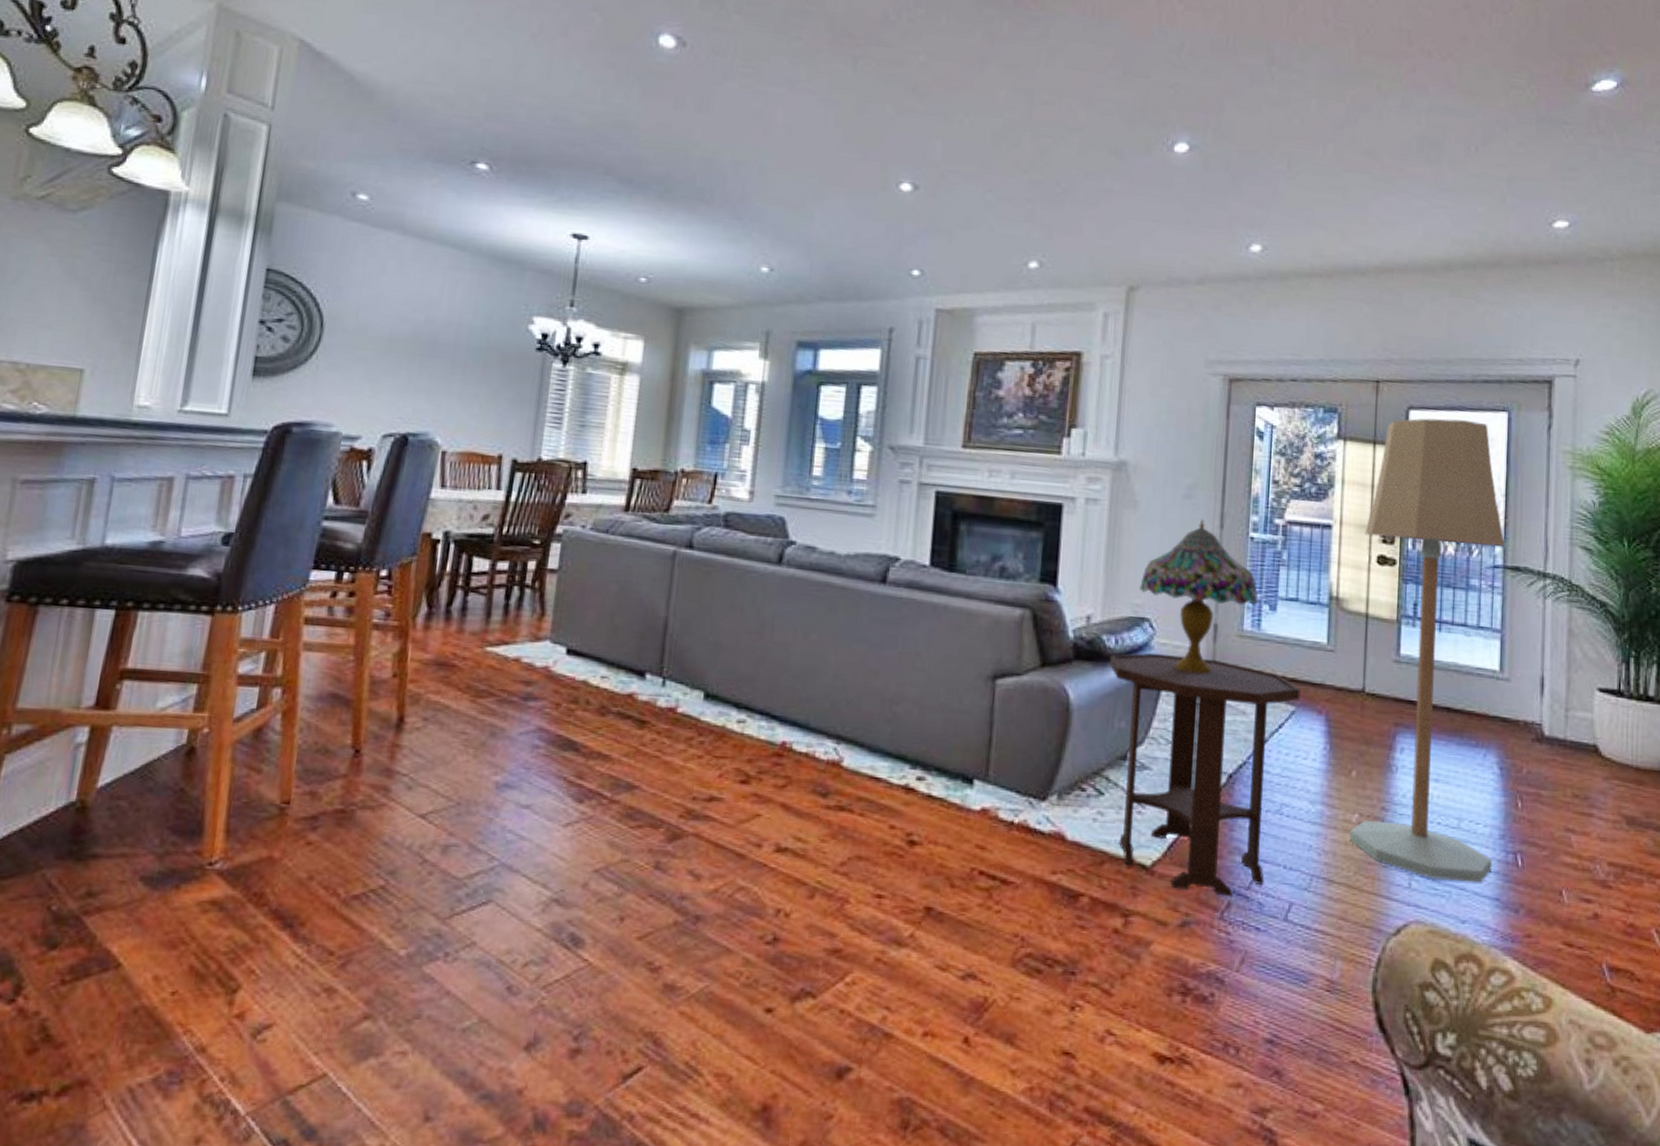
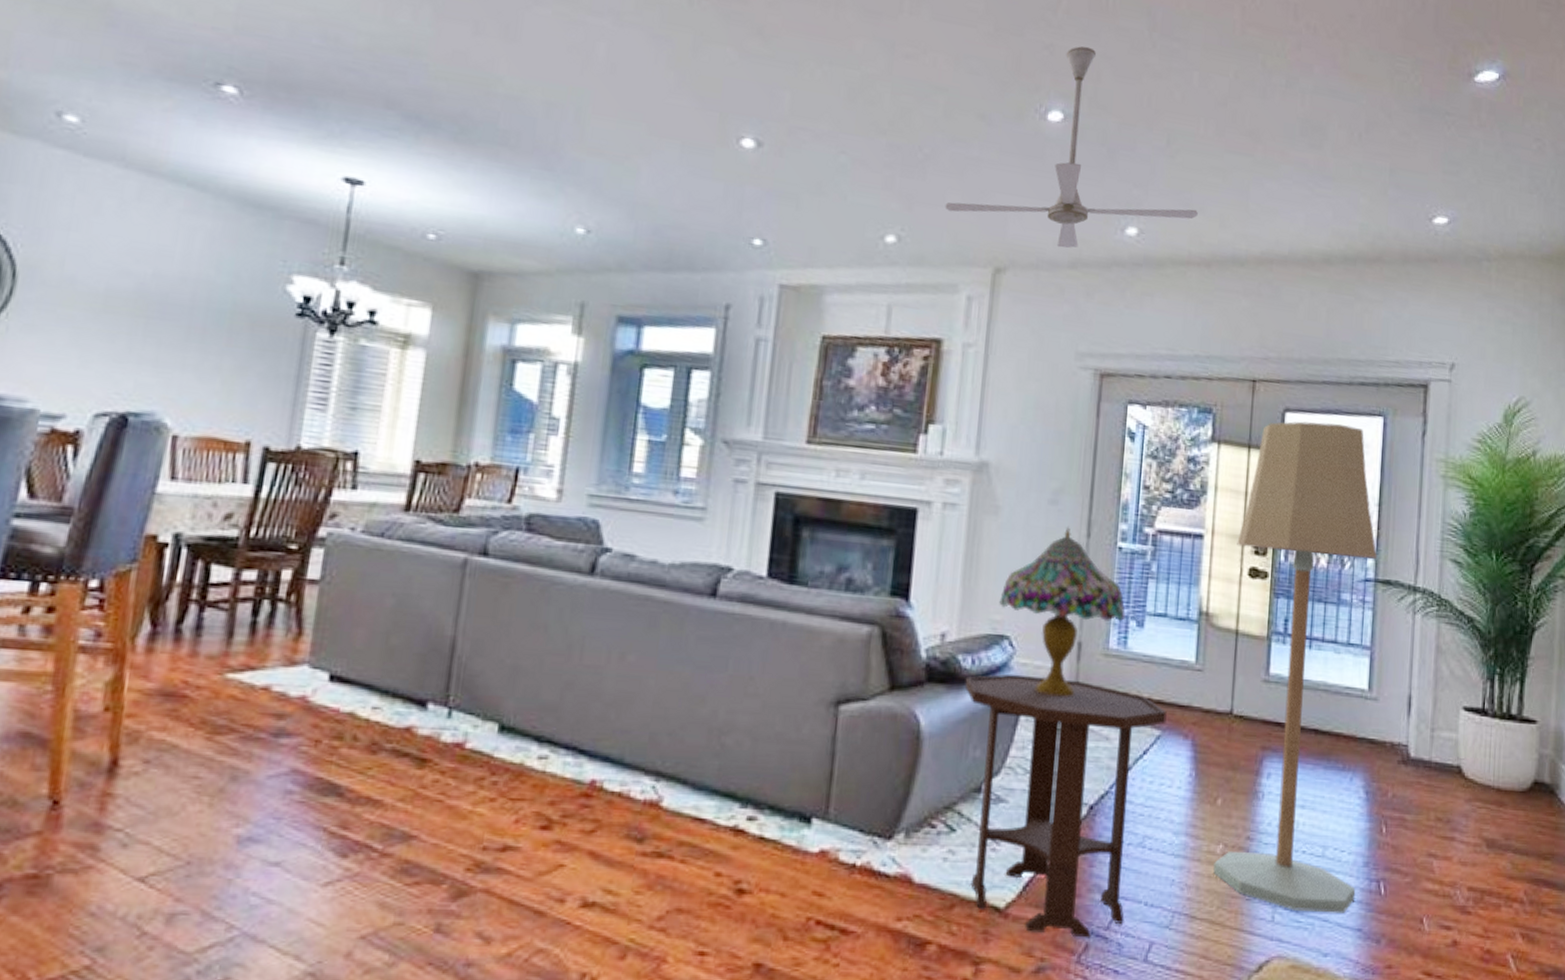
ceiling fan: none [1081,83,1319,266] -> present [945,46,1198,248]

